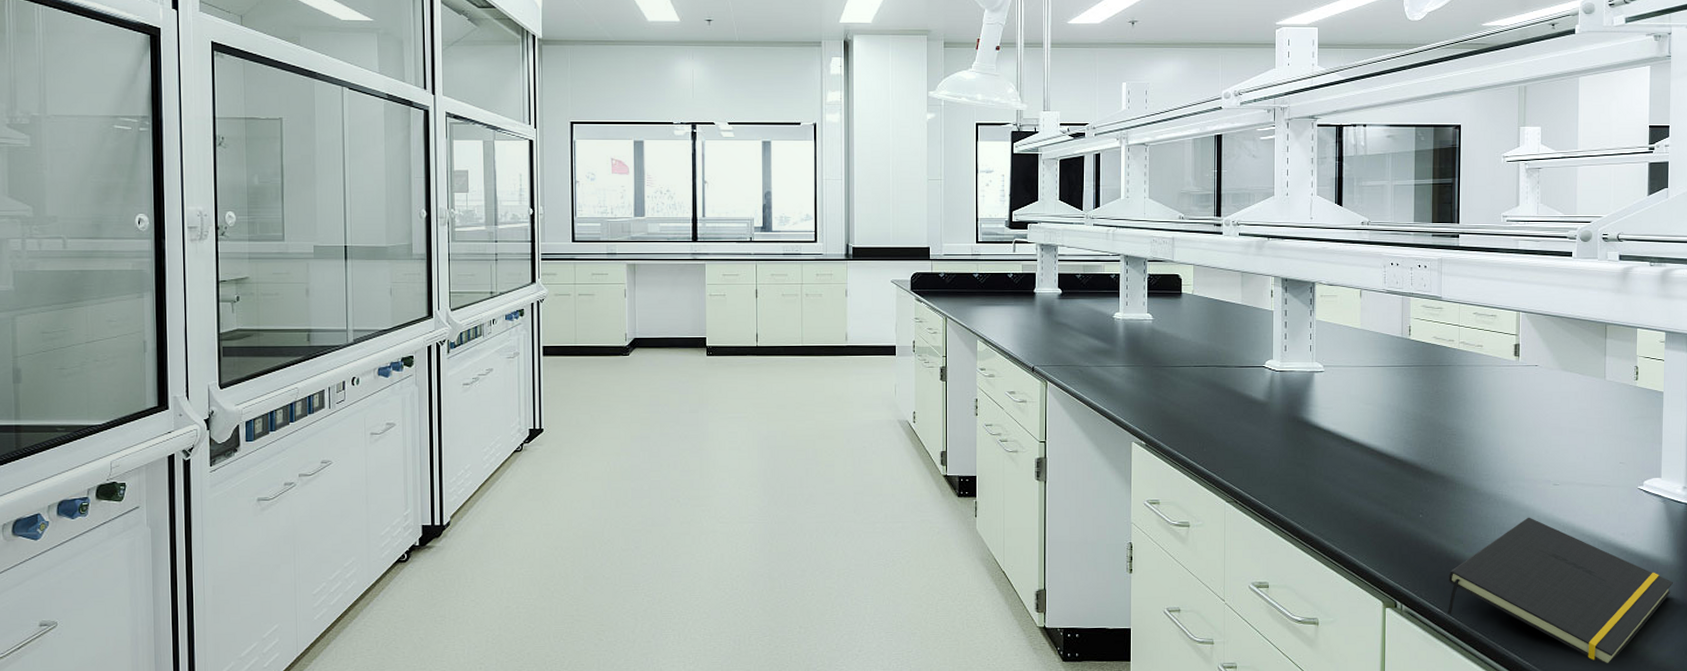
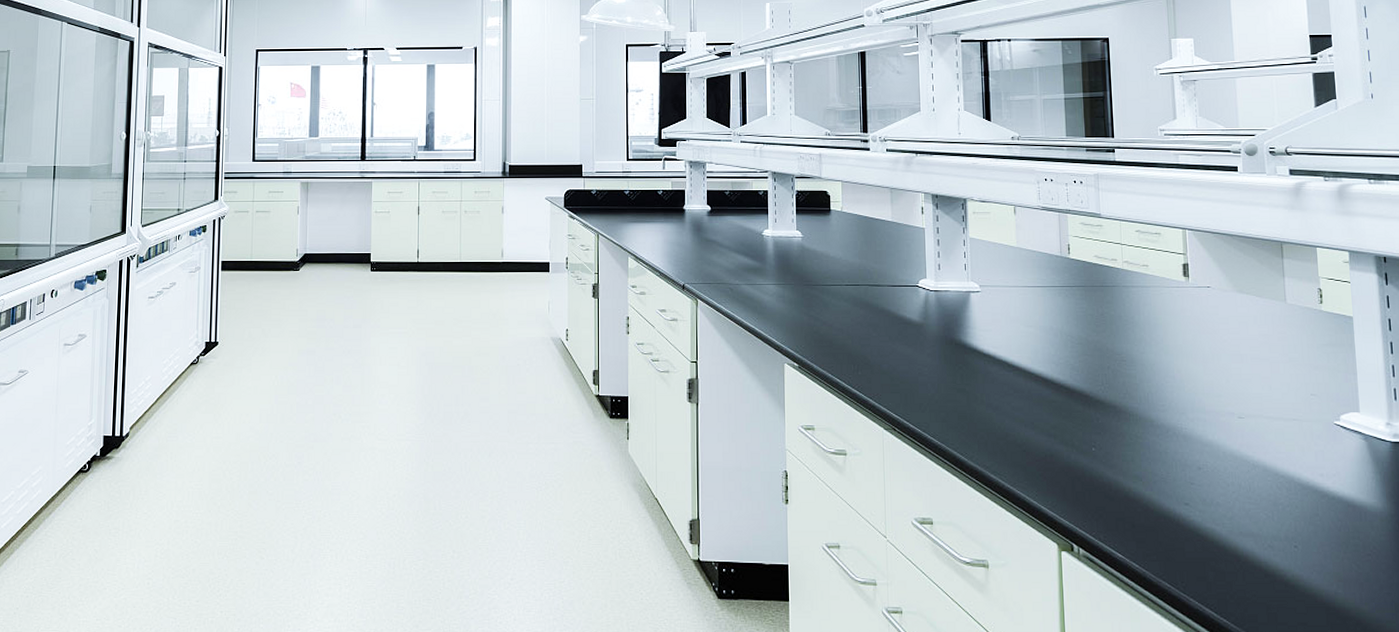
notepad: present [1447,517,1673,663] -> none [1128,453,1385,624]

